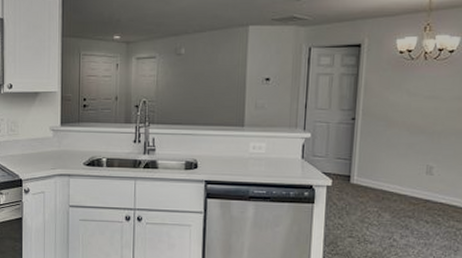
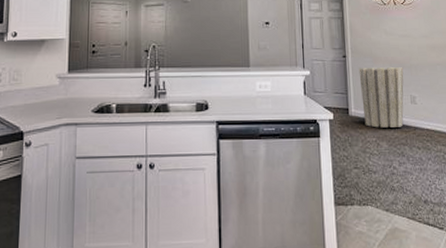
trash can: none [367,132,424,199] -> present [358,67,404,128]

